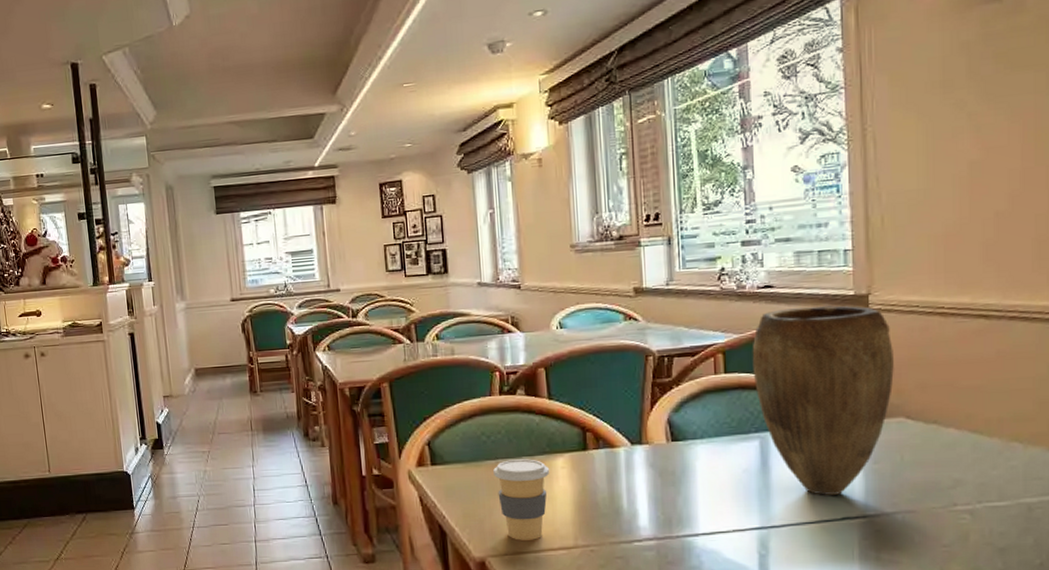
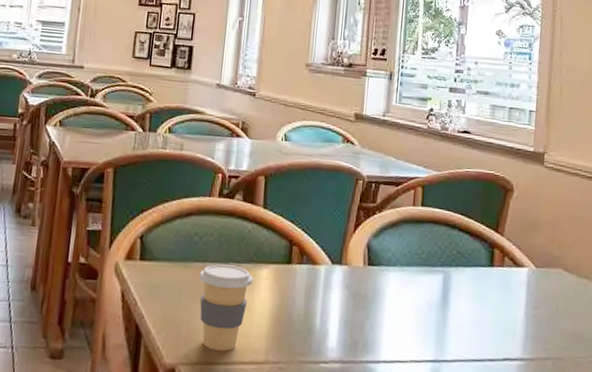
vase: present [752,305,894,496] -> none [445,154,559,337]

